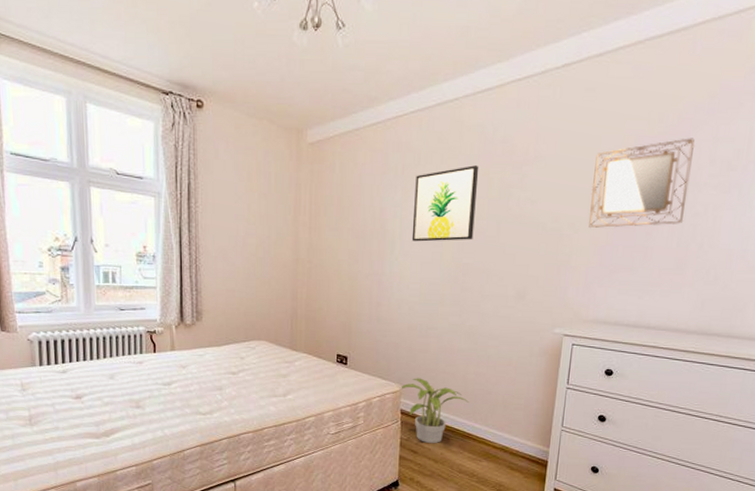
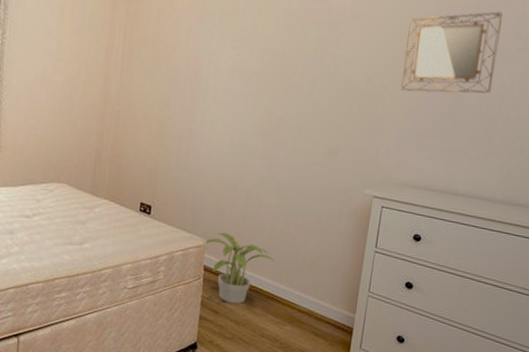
wall art: present [411,165,479,242] -> none [225,20,297,94]

